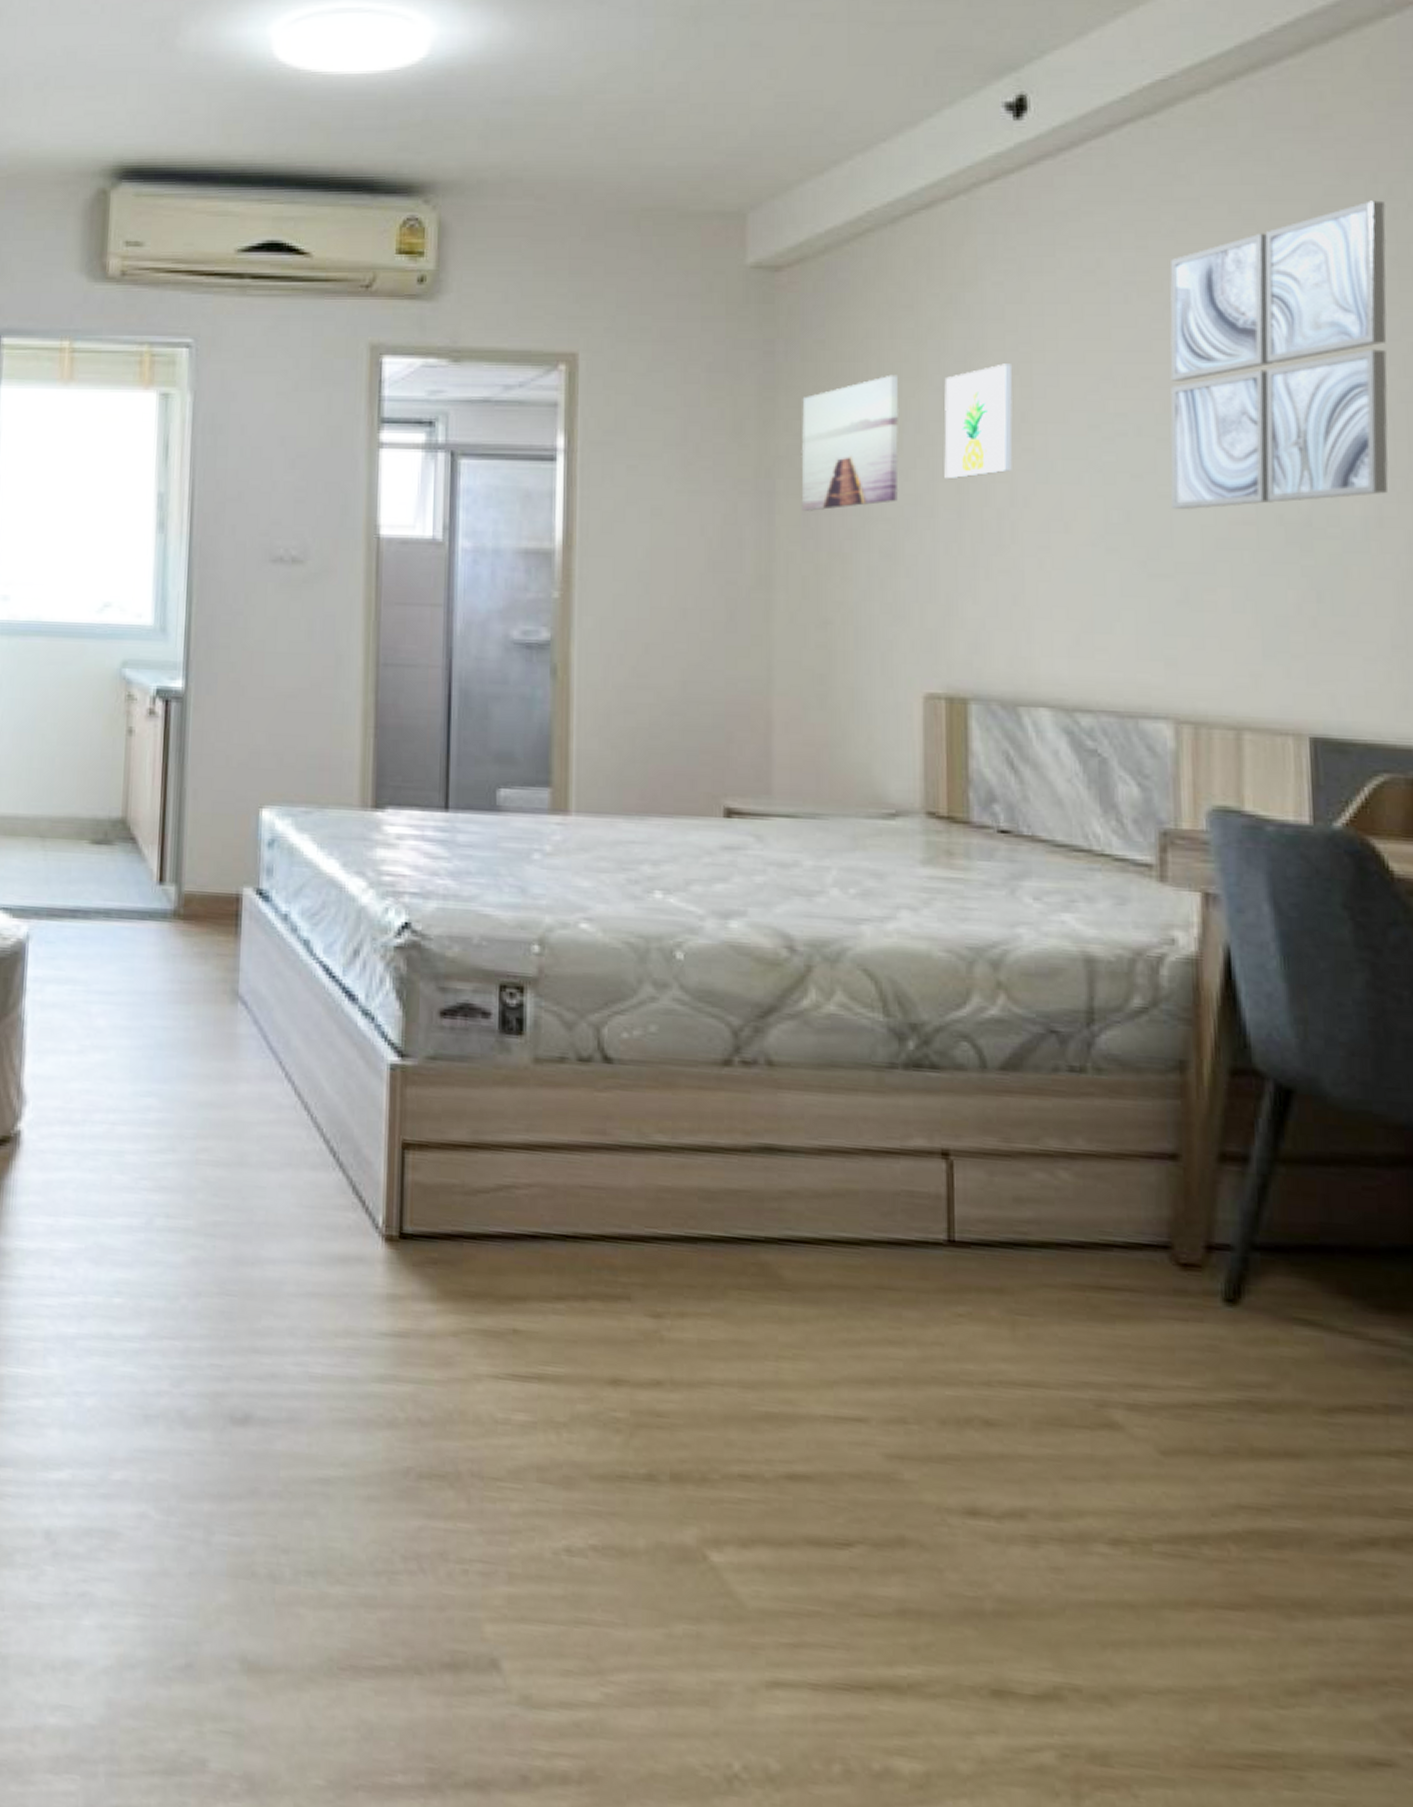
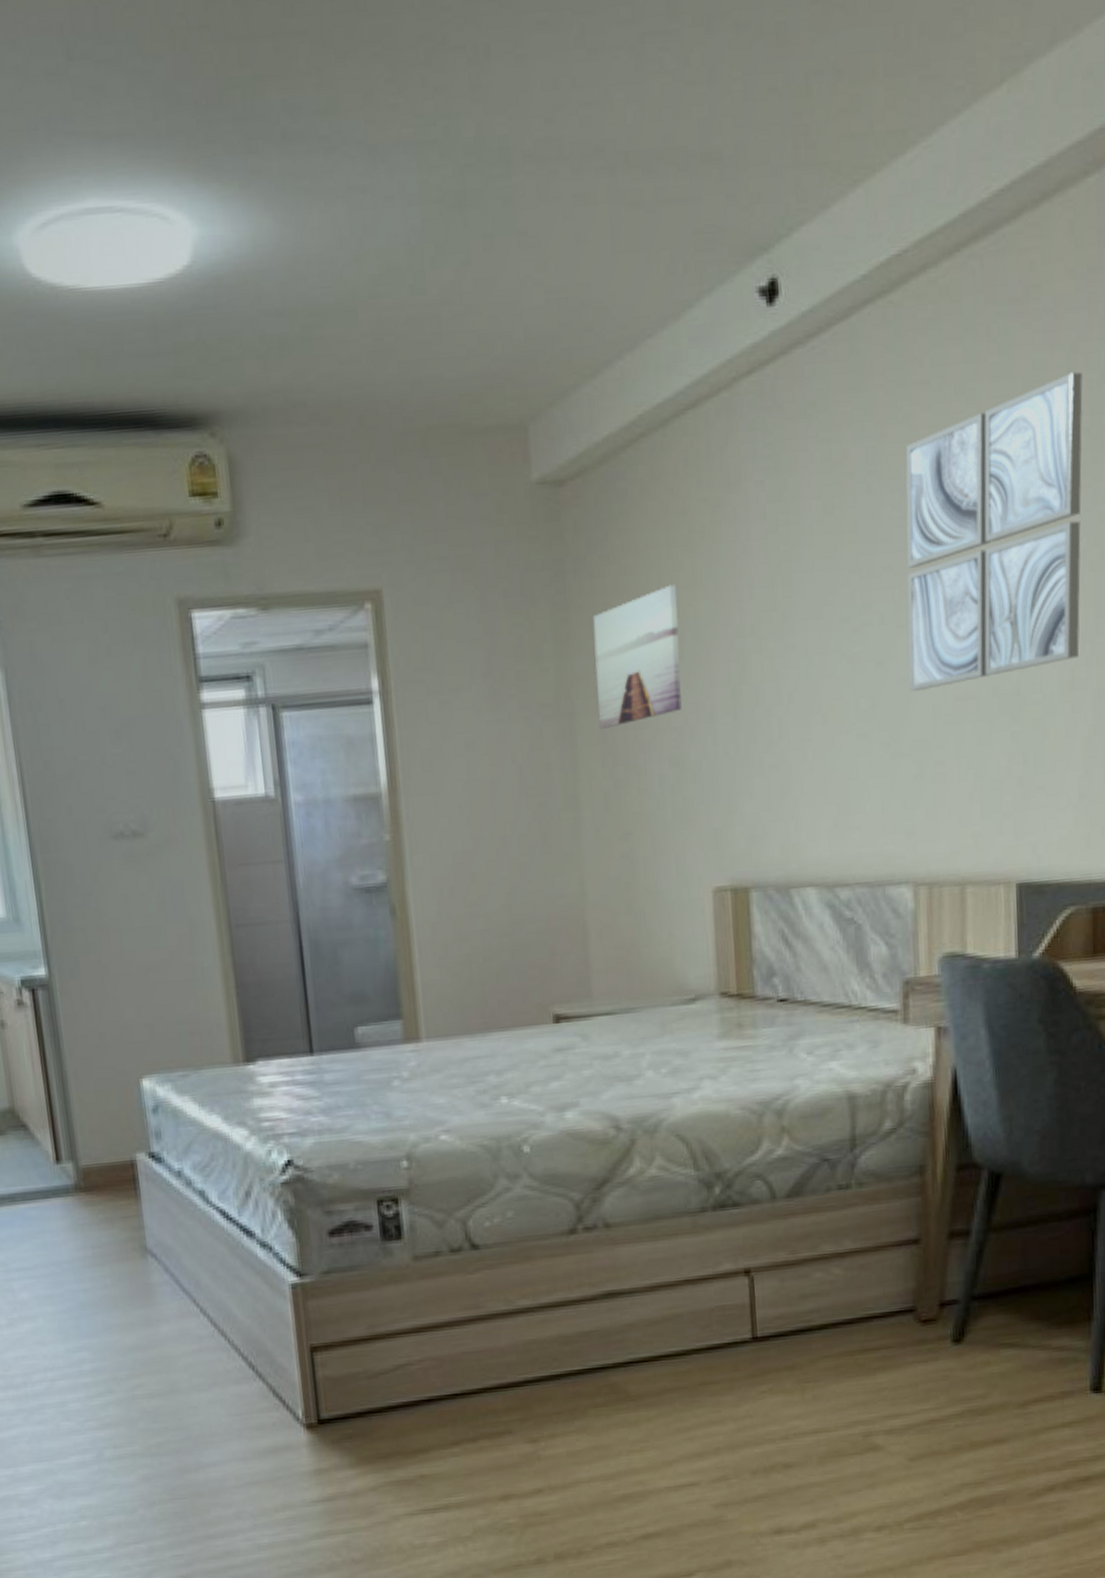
wall art: present [944,363,1013,479] -> none [716,564,778,684]

